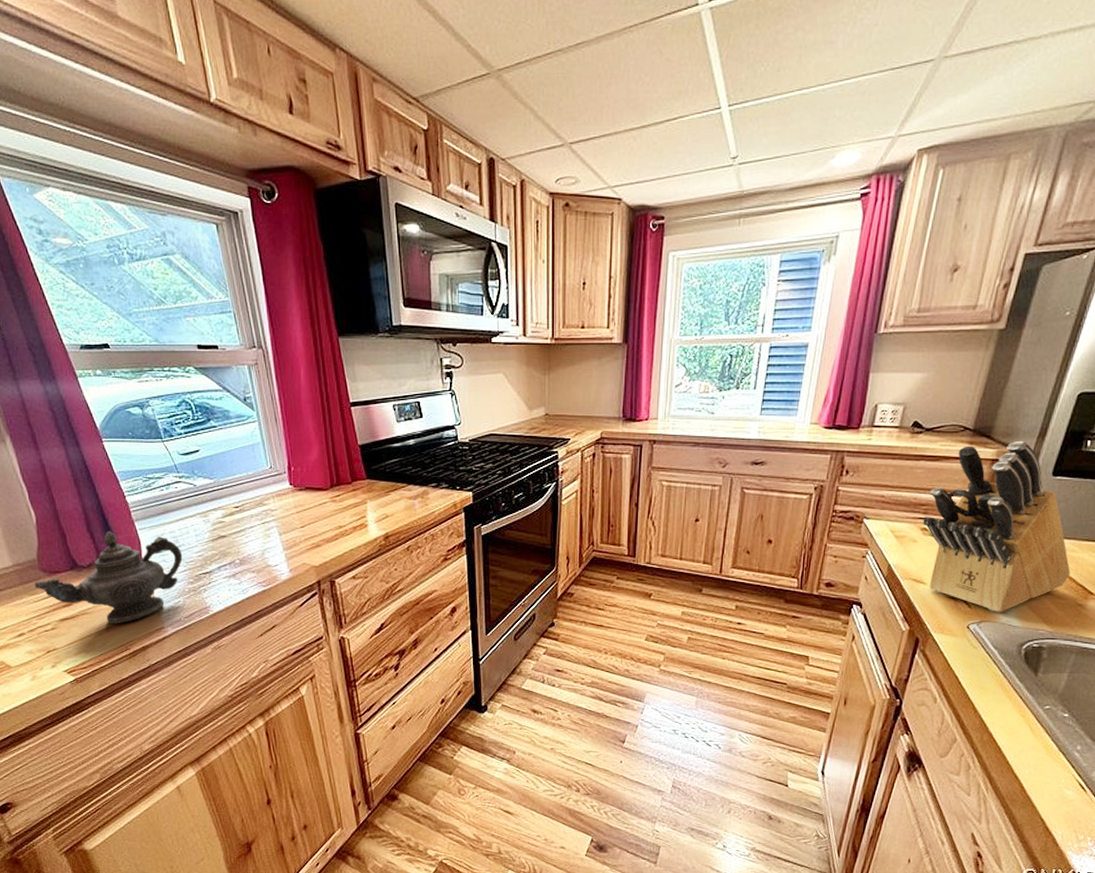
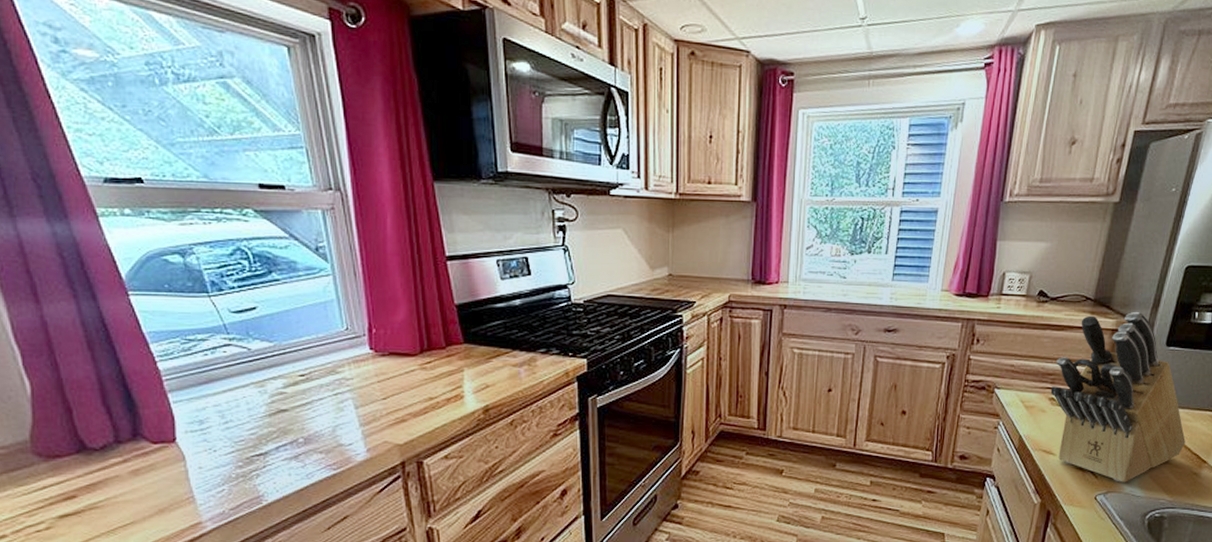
teapot: present [35,531,183,624] -> none [25,405,230,520]

